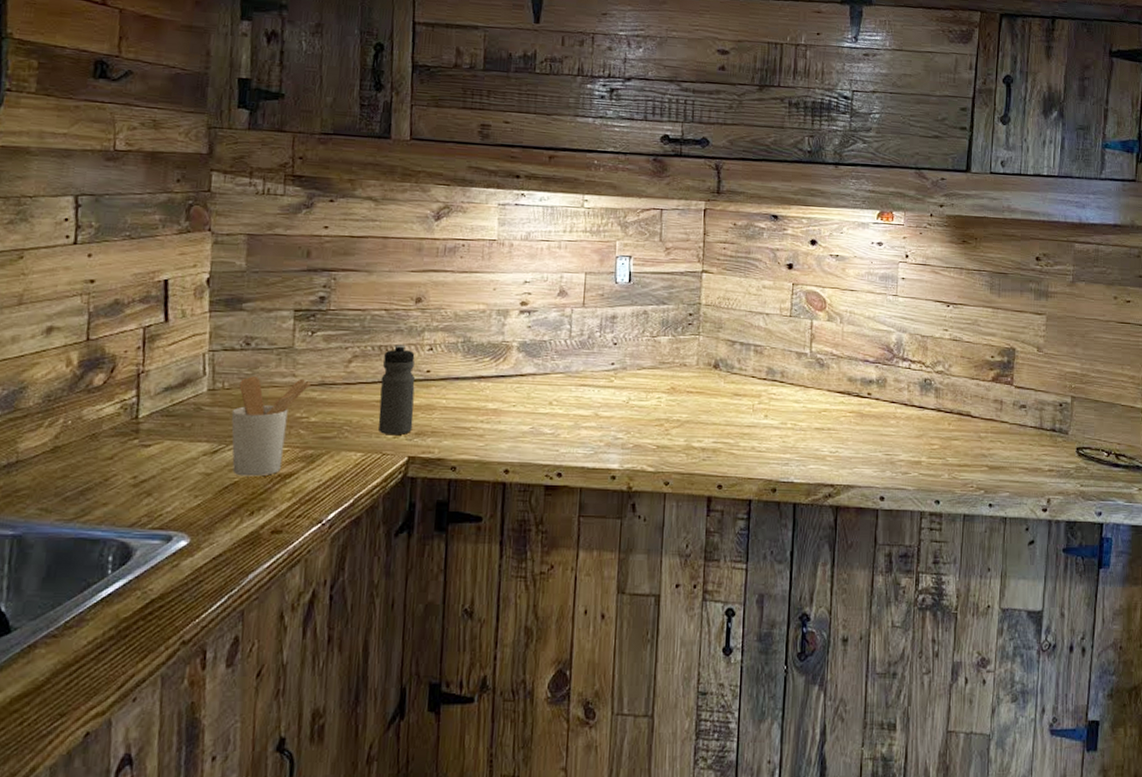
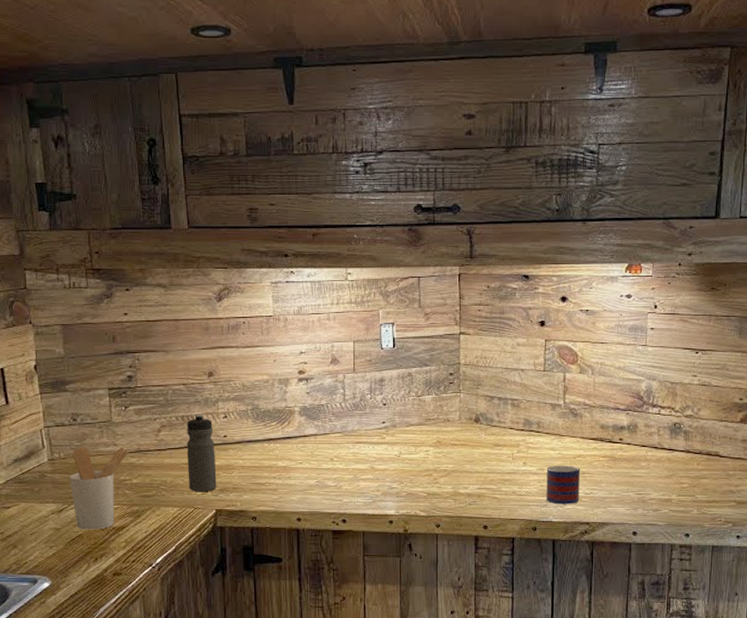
mug: none [788,419,826,464] -> present [546,465,581,504]

